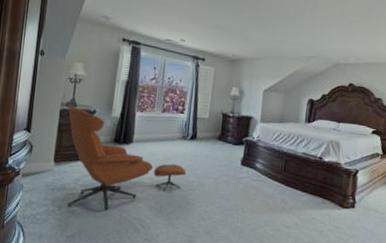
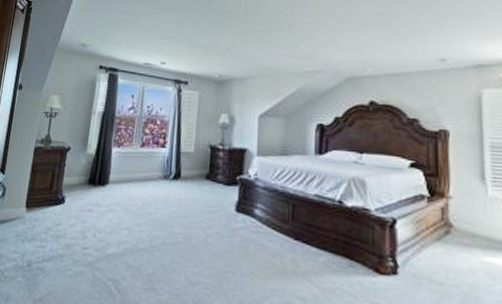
armchair: present [67,107,187,211] -> none [36,144,170,268]

